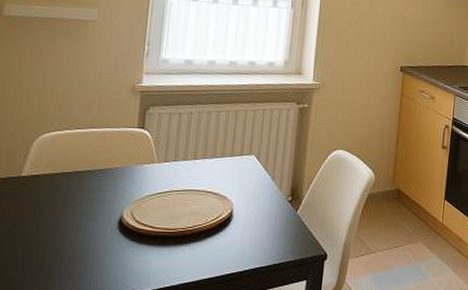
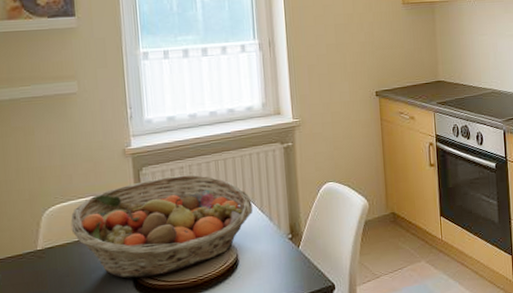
fruit basket: none [62,120,258,221] -> present [70,174,253,279]

